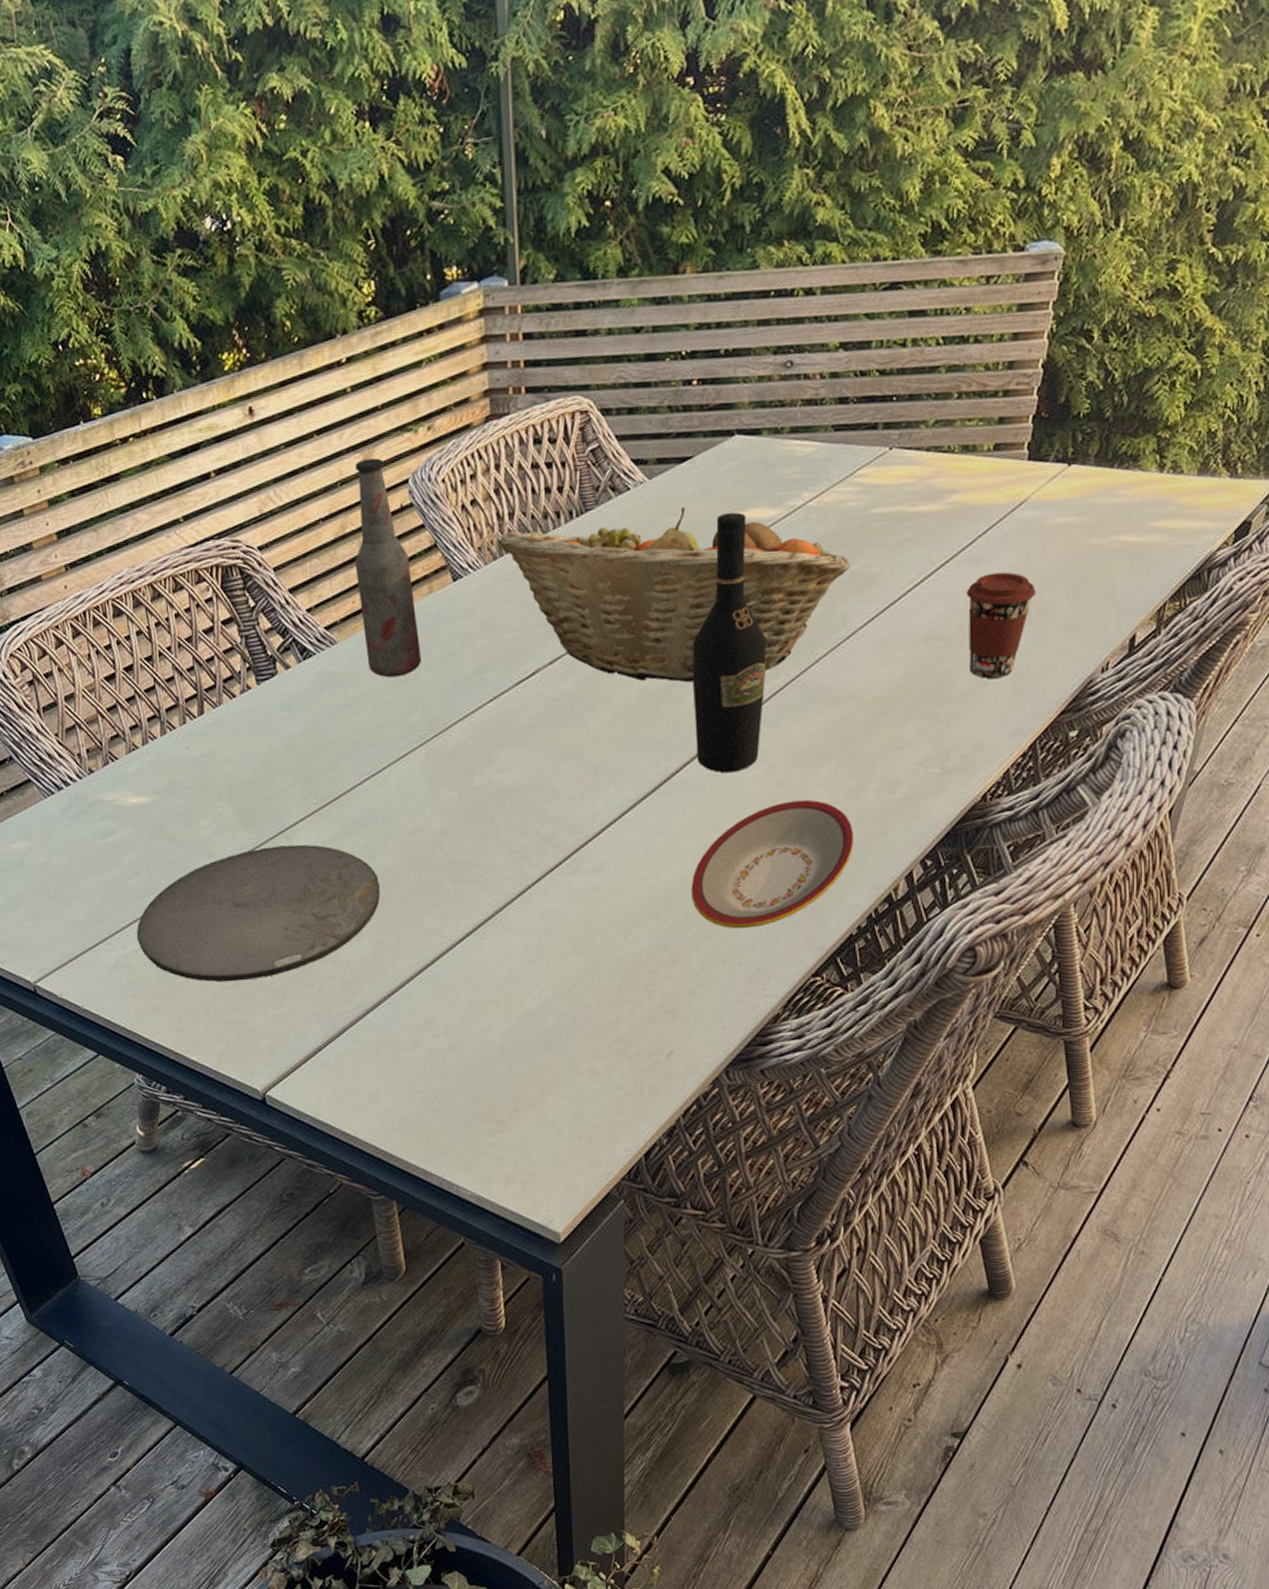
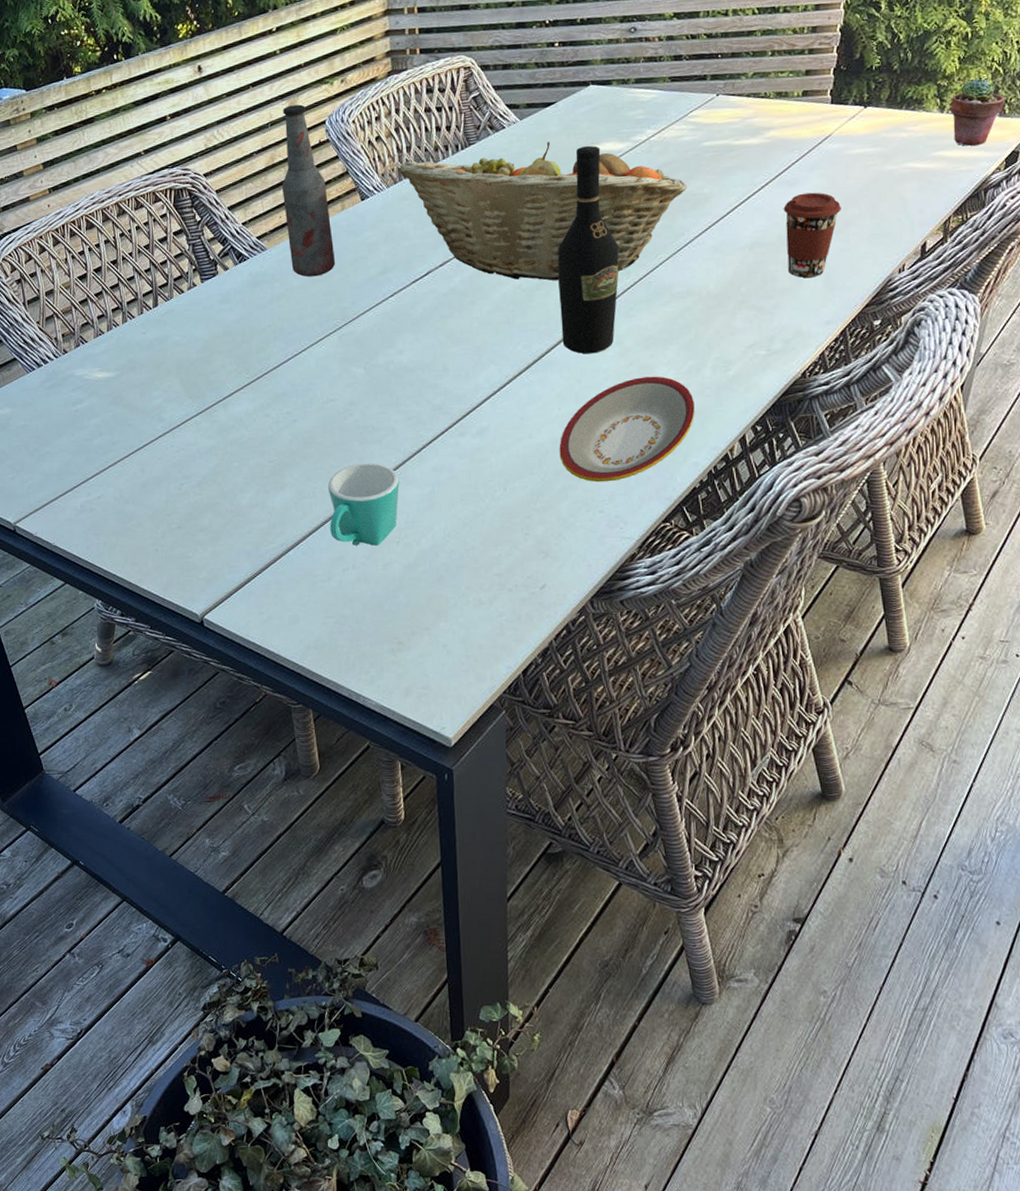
plate: present [137,844,380,982] -> none [99,411,301,524]
mug: none [413,906,500,1007] -> present [327,463,400,546]
potted succulent: none [1172,428,1239,514] -> present [950,78,1006,146]

